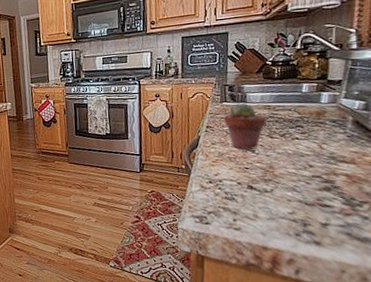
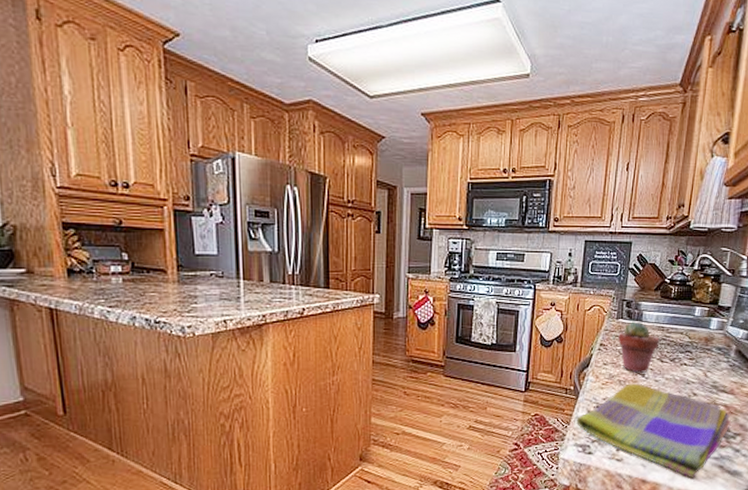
dish towel: none [191,159,356,246] -> present [577,383,732,479]

